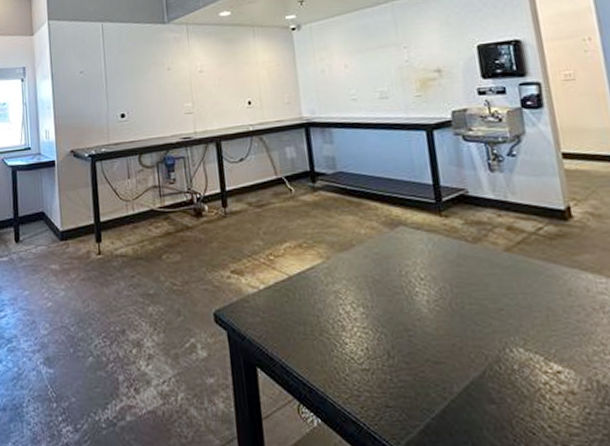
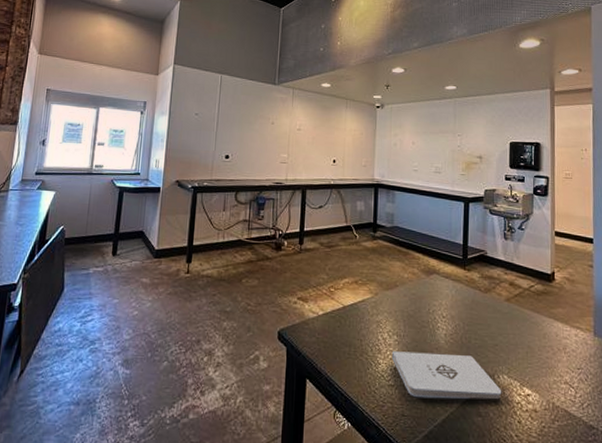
notepad: none [359,325,520,384] -> present [391,351,502,400]

